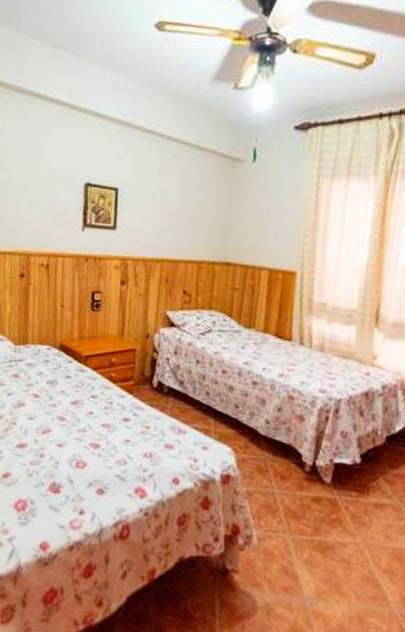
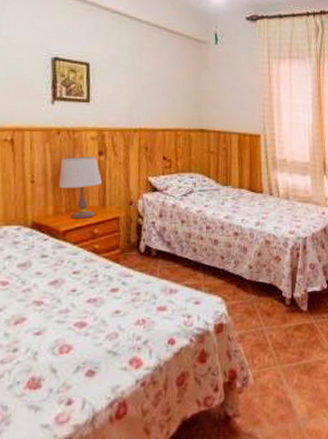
table lamp: none [84,284,123,347] -> present [59,156,103,219]

